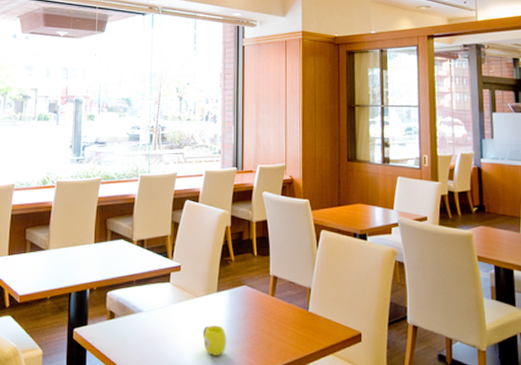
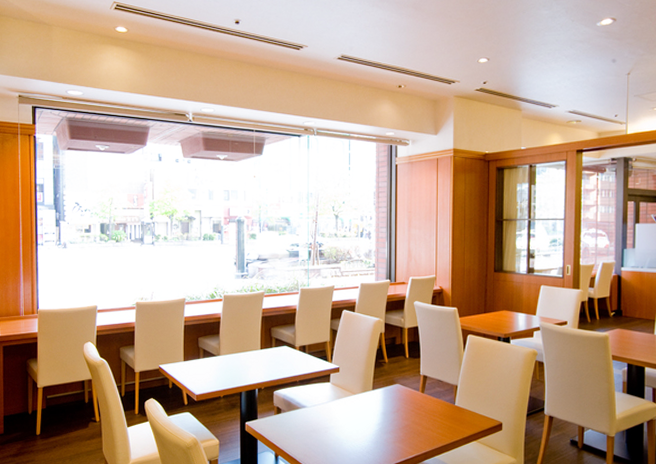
cup: present [203,325,227,356] -> none [360,418,381,443]

